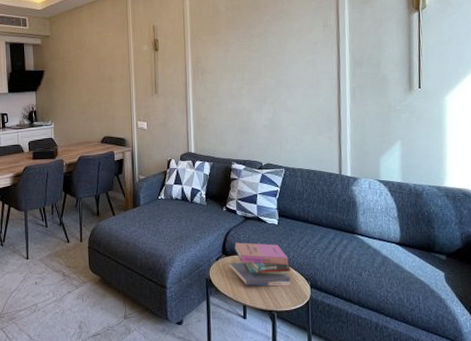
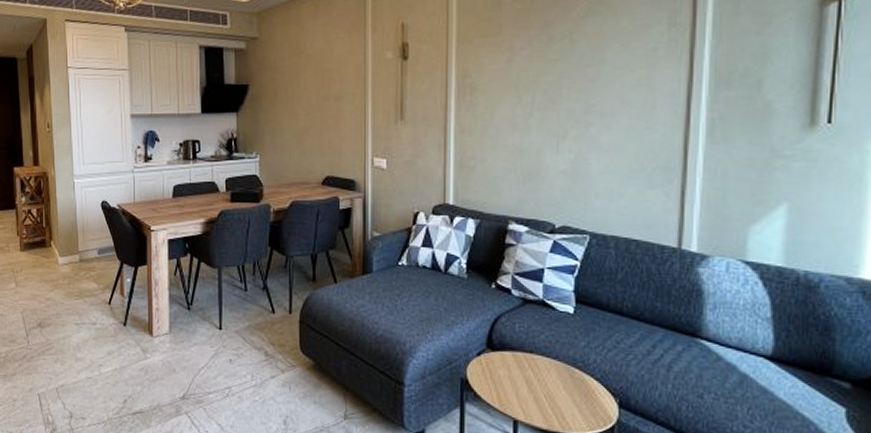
books: present [230,242,291,287] -> none [497,333,589,402]

